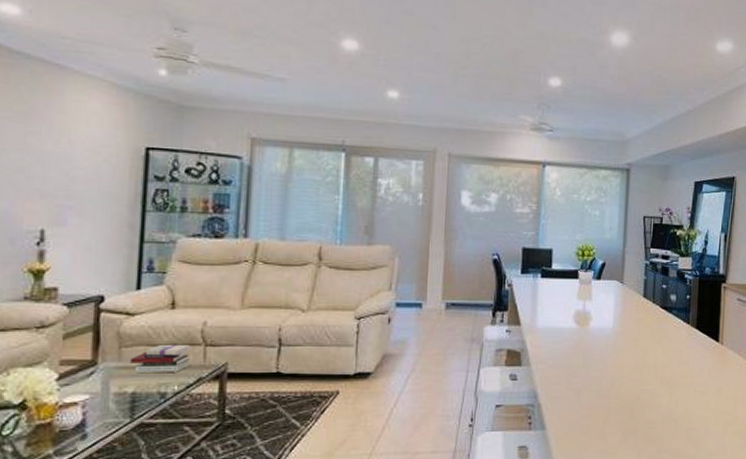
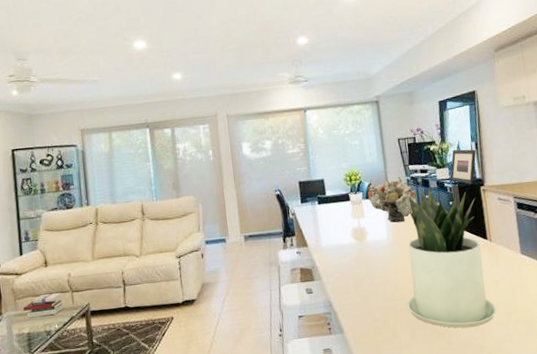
flower arrangement: none [599,259,652,310] -> present [367,177,417,223]
planter: none [621,279,715,436] -> present [405,190,497,328]
picture frame: none [692,238,724,279] -> present [450,149,476,184]

